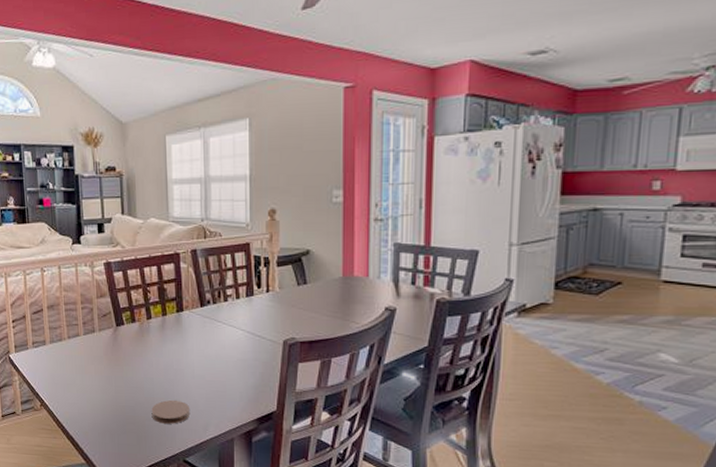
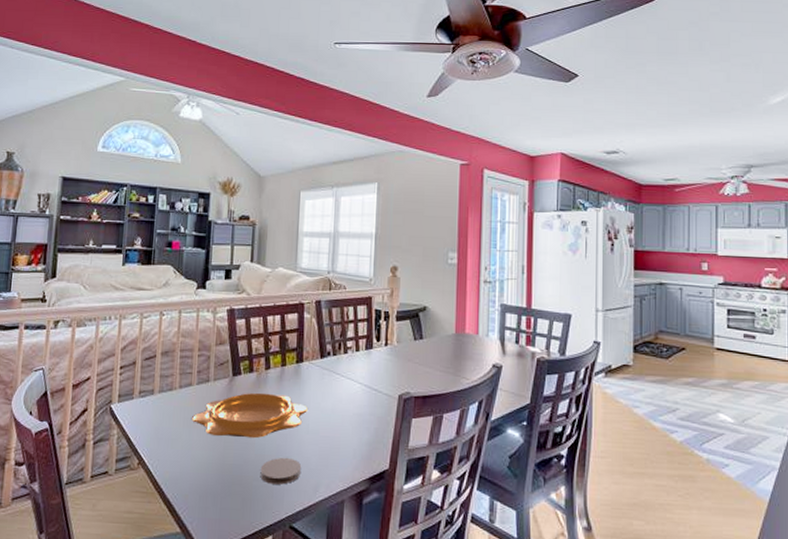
decorative bowl: none [83,341,193,383] -> present [192,392,309,439]

